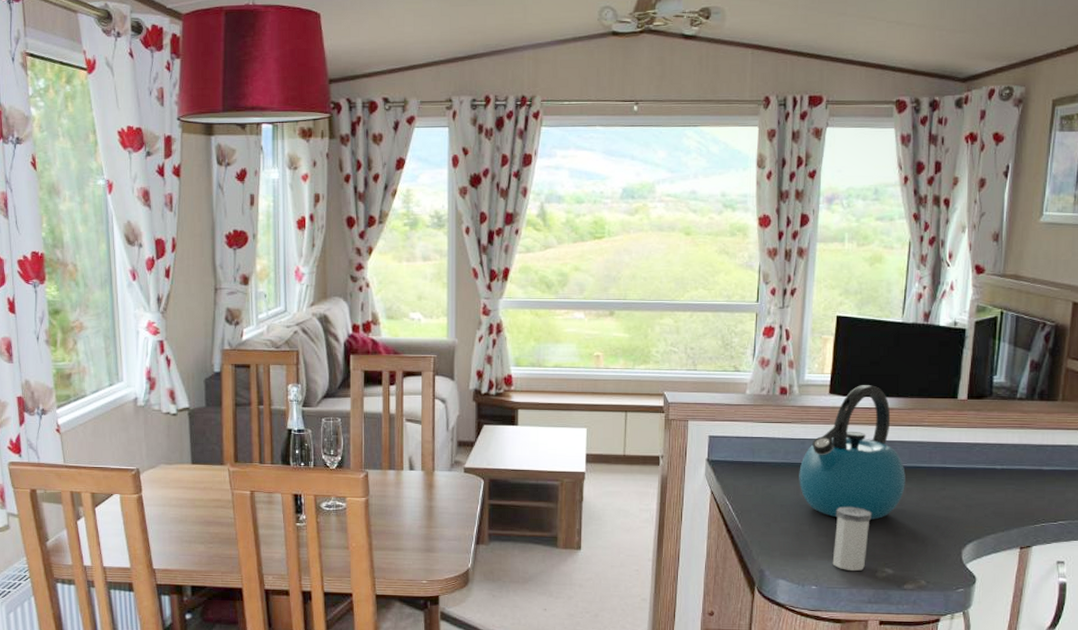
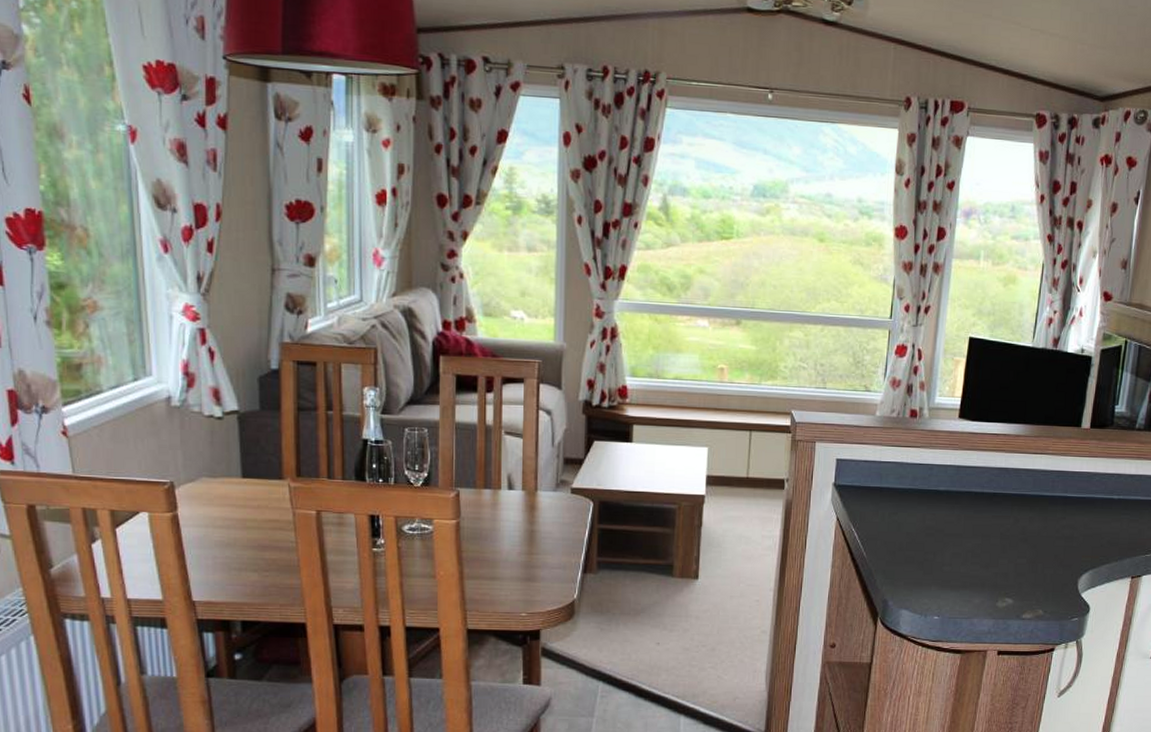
kettle: present [799,385,906,520] -> none [925,410,1029,549]
salt shaker: present [832,506,872,571] -> none [955,535,995,600]

